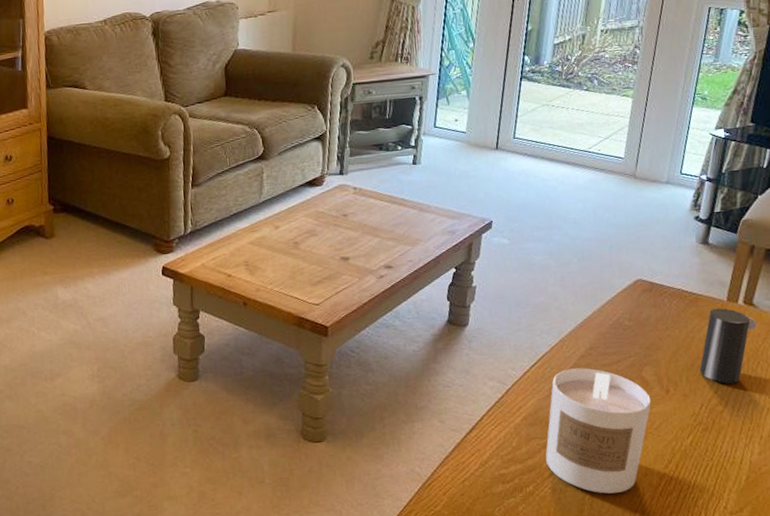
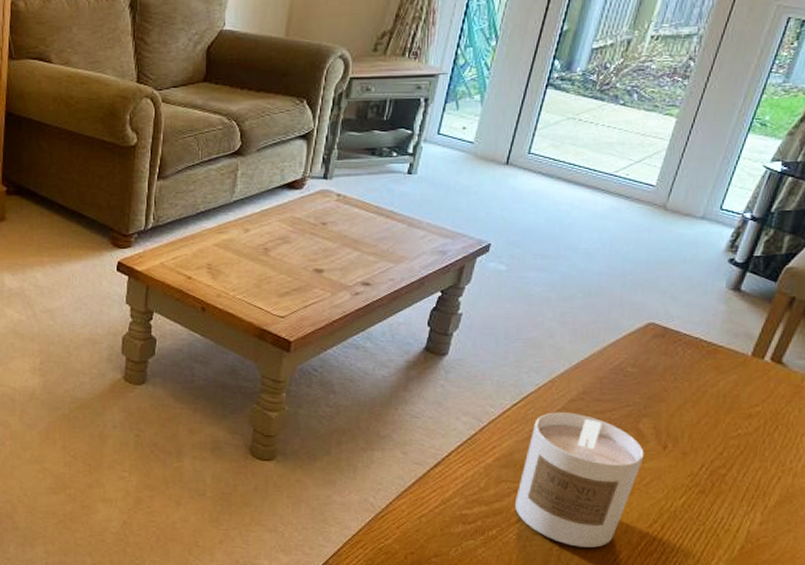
cup: present [699,308,757,384] -> none [706,363,783,447]

